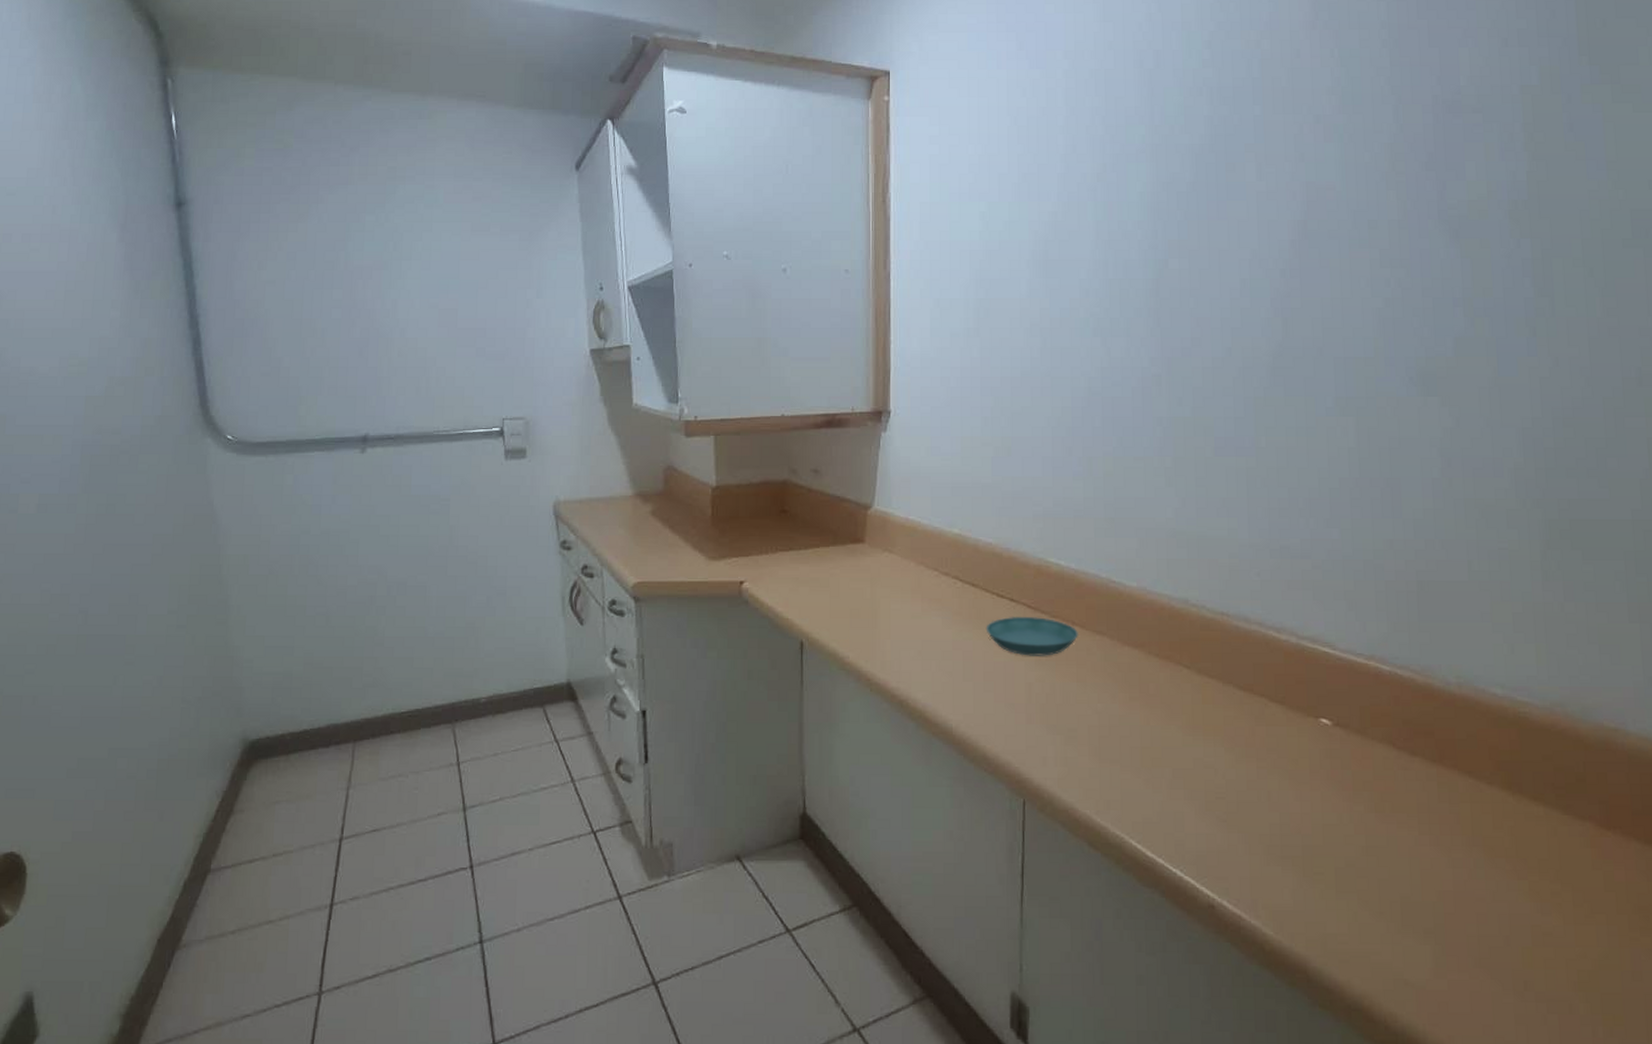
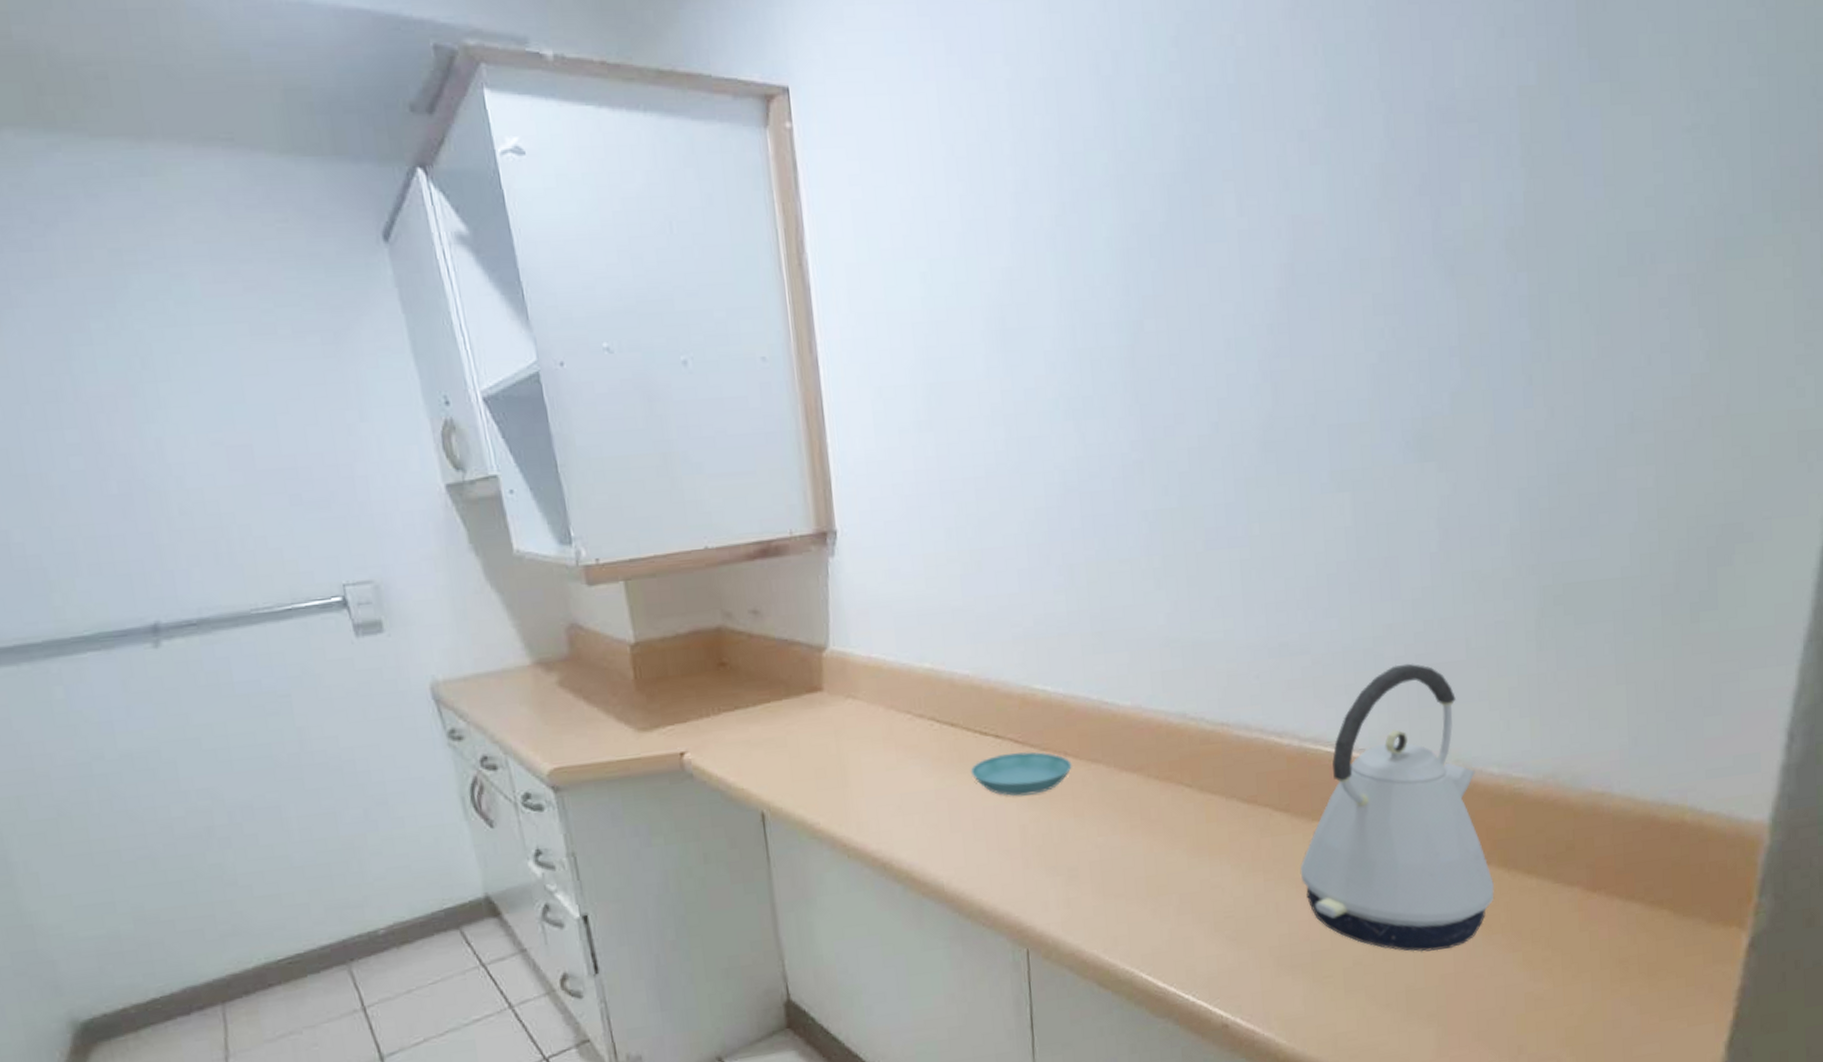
kettle: none [1293,578,1498,866] -> present [1300,663,1494,952]

